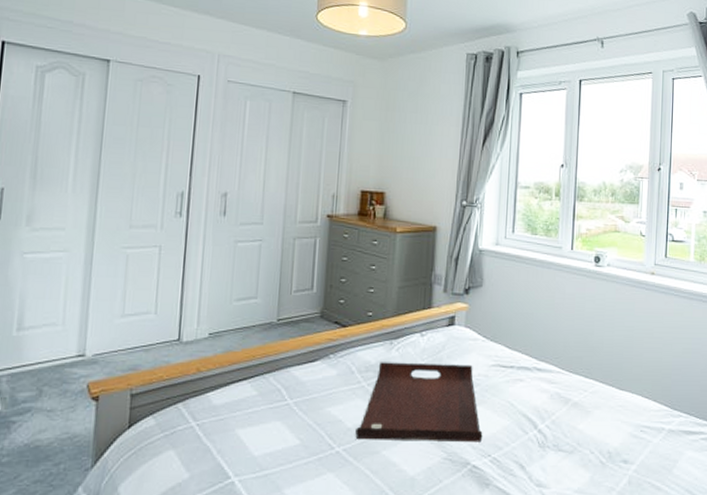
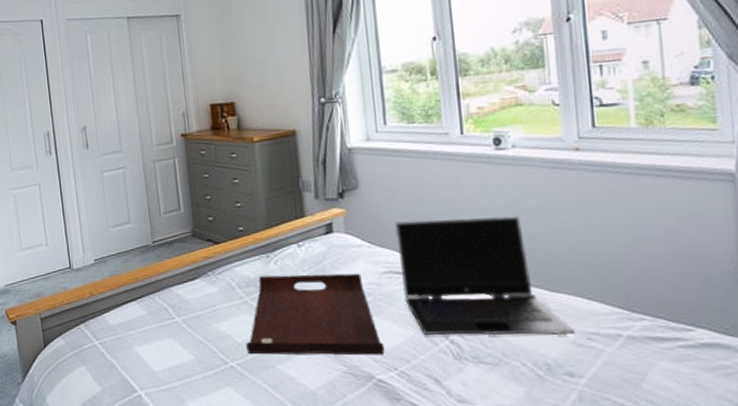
laptop computer: none [506,320,633,428] -> present [394,215,575,336]

